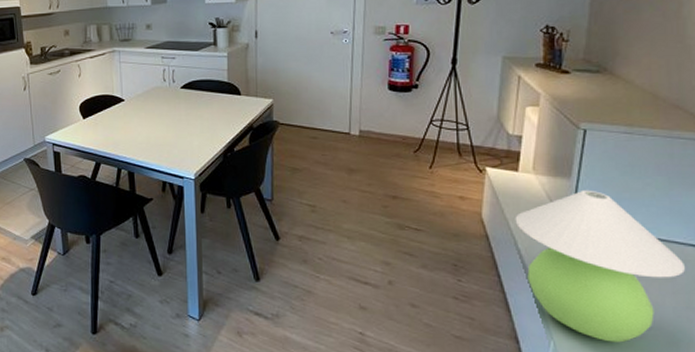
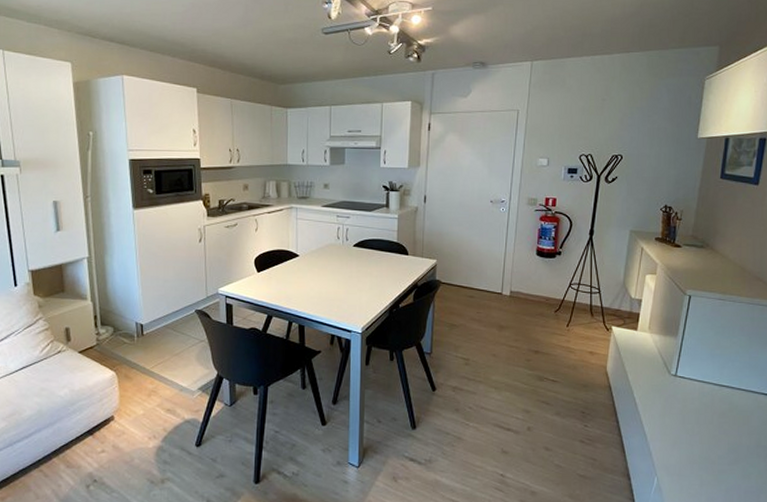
table lamp: present [515,189,686,343] -> none [632,347,758,477]

